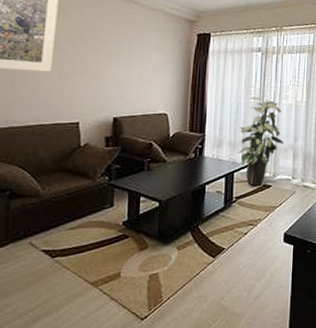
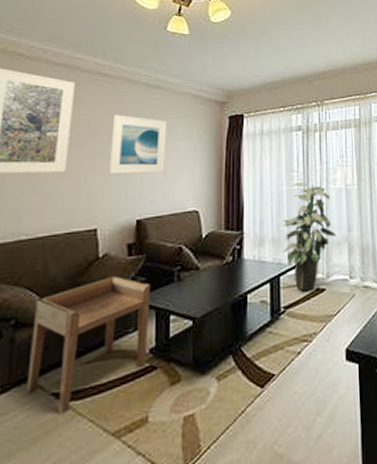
side table: none [20,162,124,266] -> present [26,275,150,415]
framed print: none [89,23,142,79] -> present [108,114,167,175]

